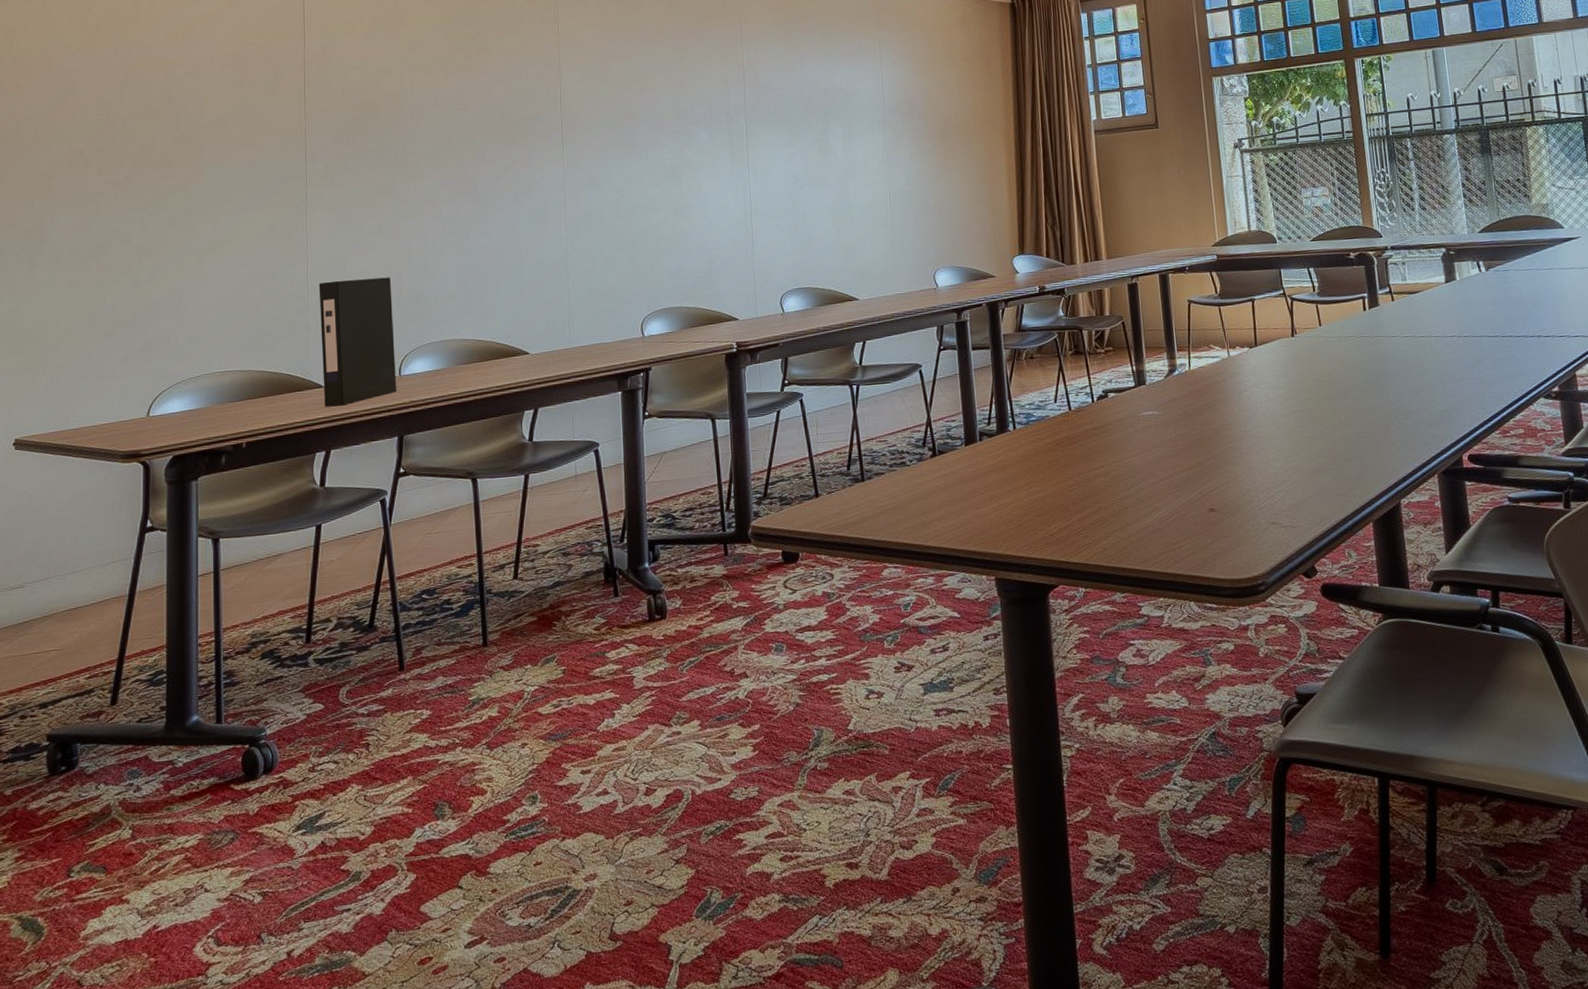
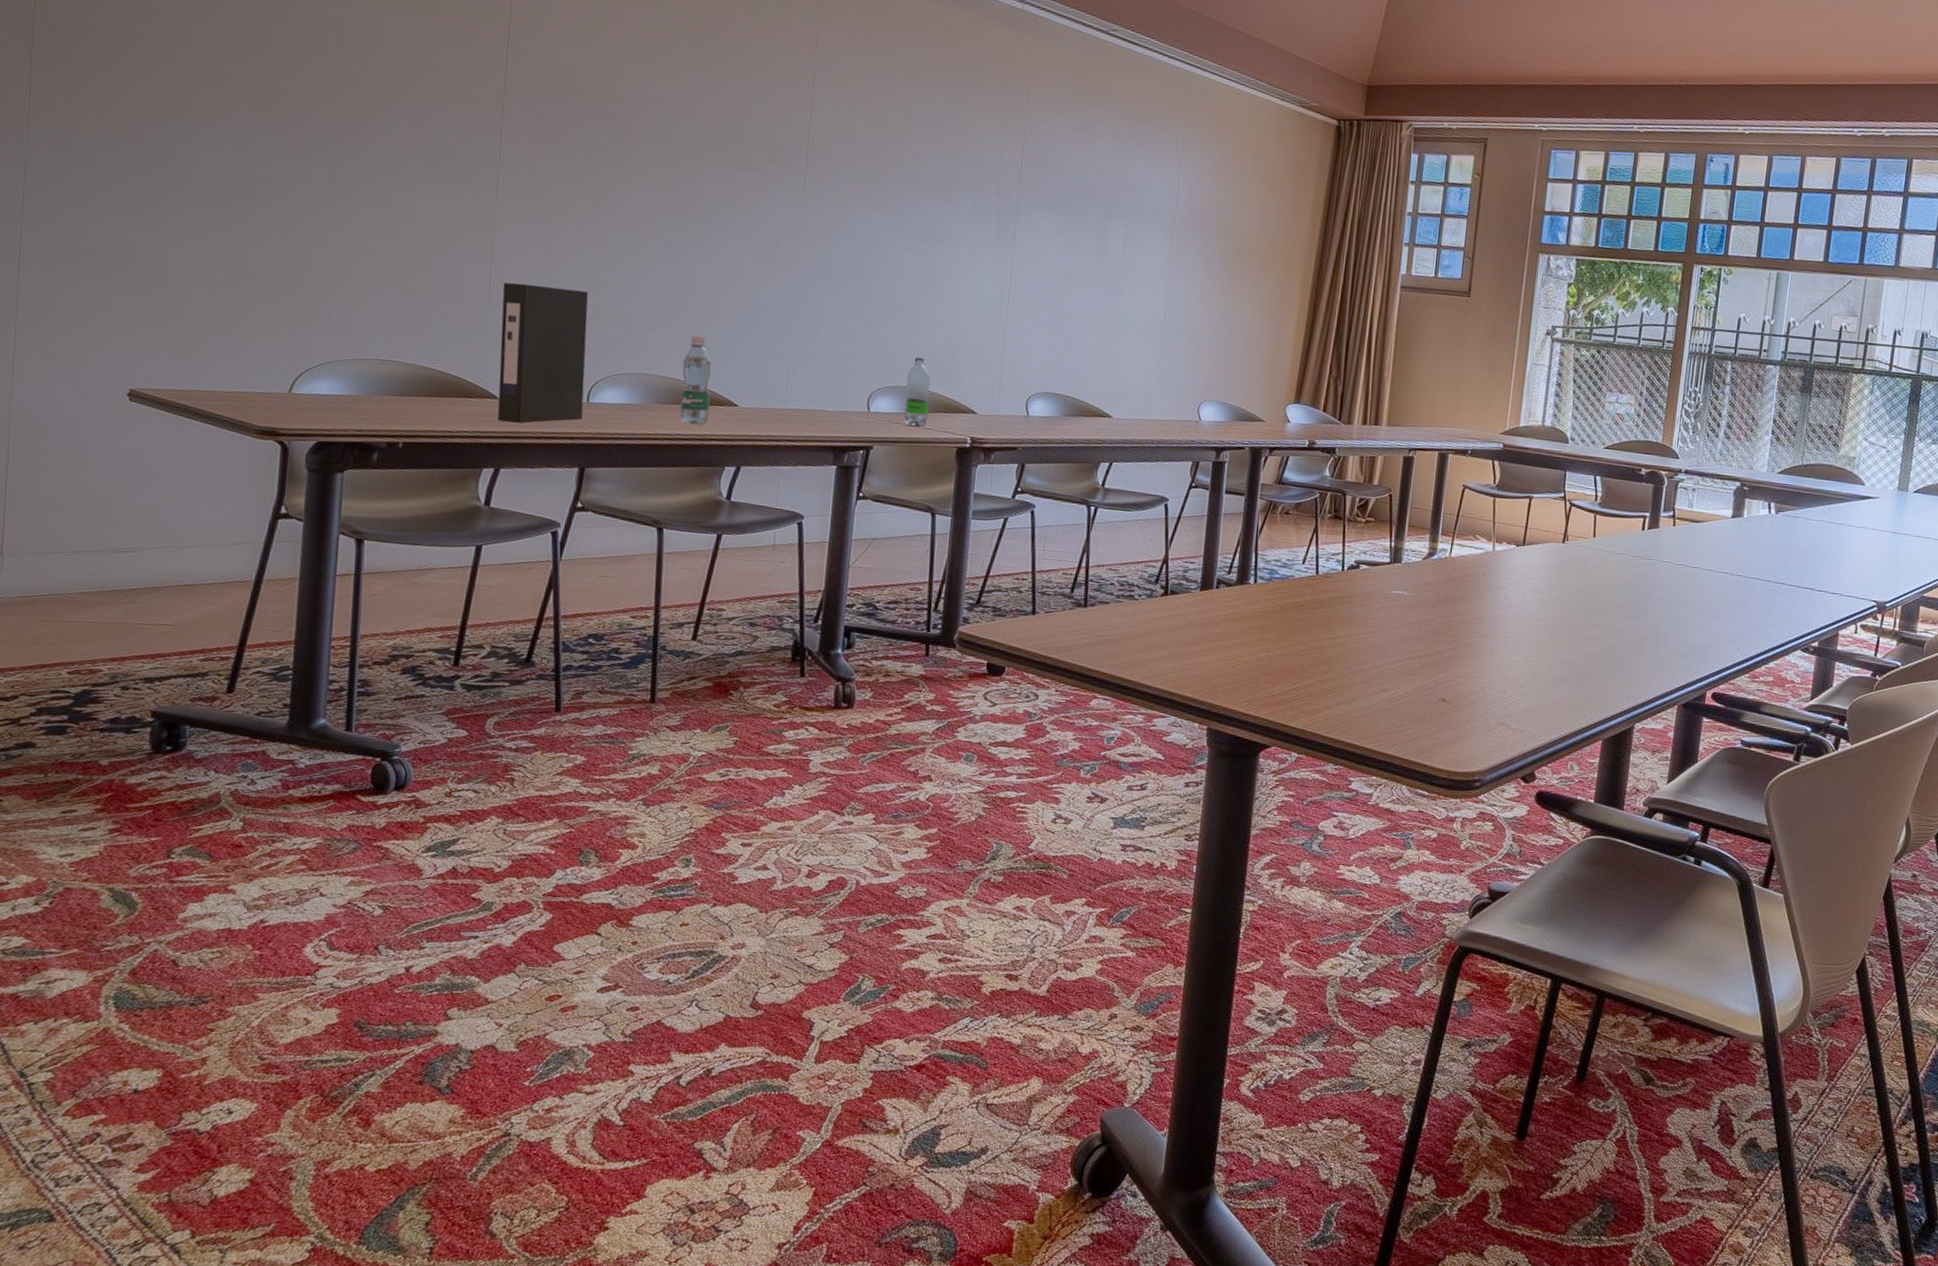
bottle: none [477,297,505,379] -> present [680,335,712,425]
bottle: none [672,278,696,342] -> present [904,357,930,427]

